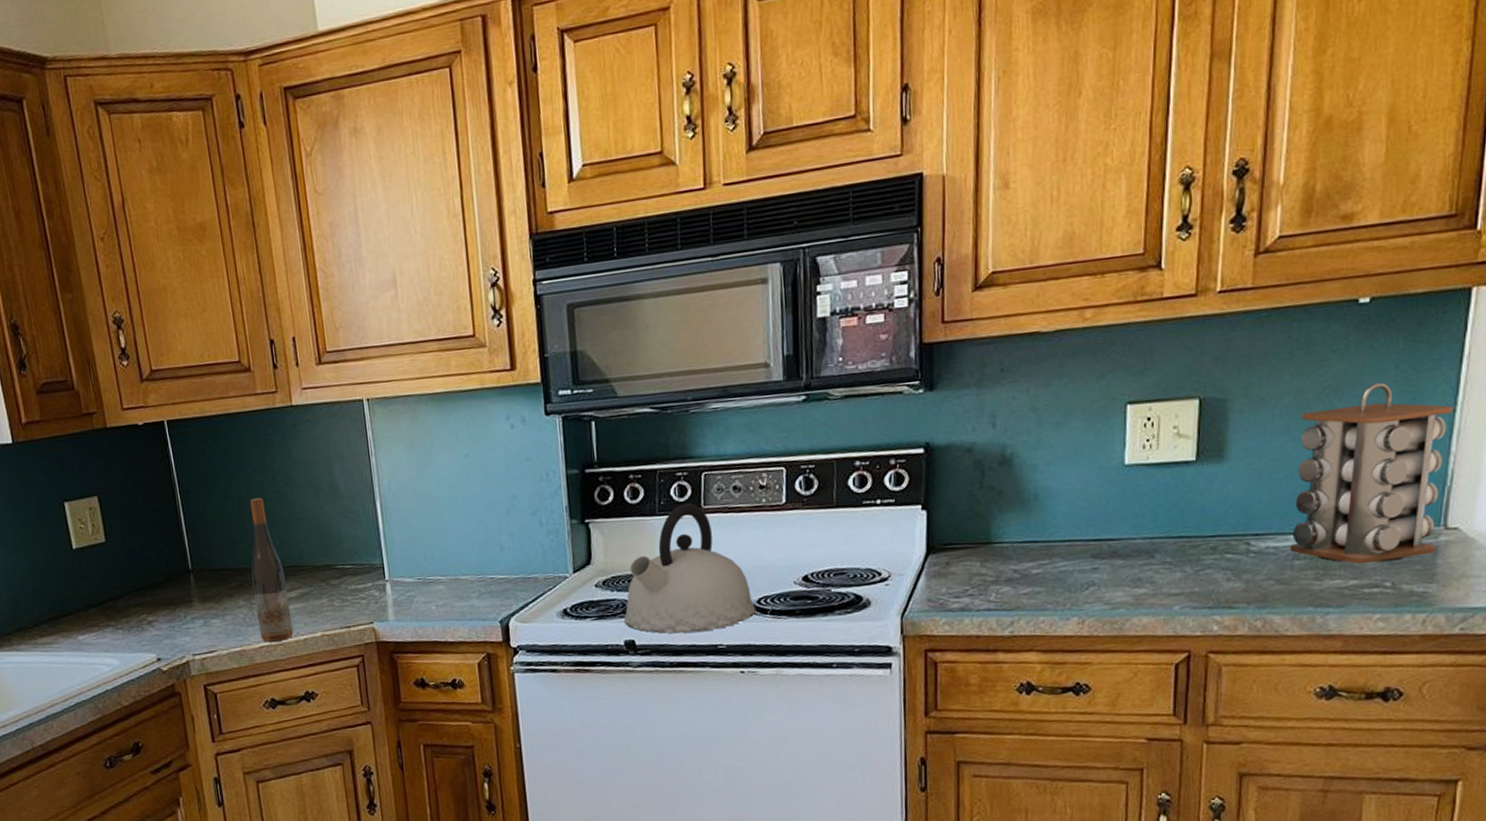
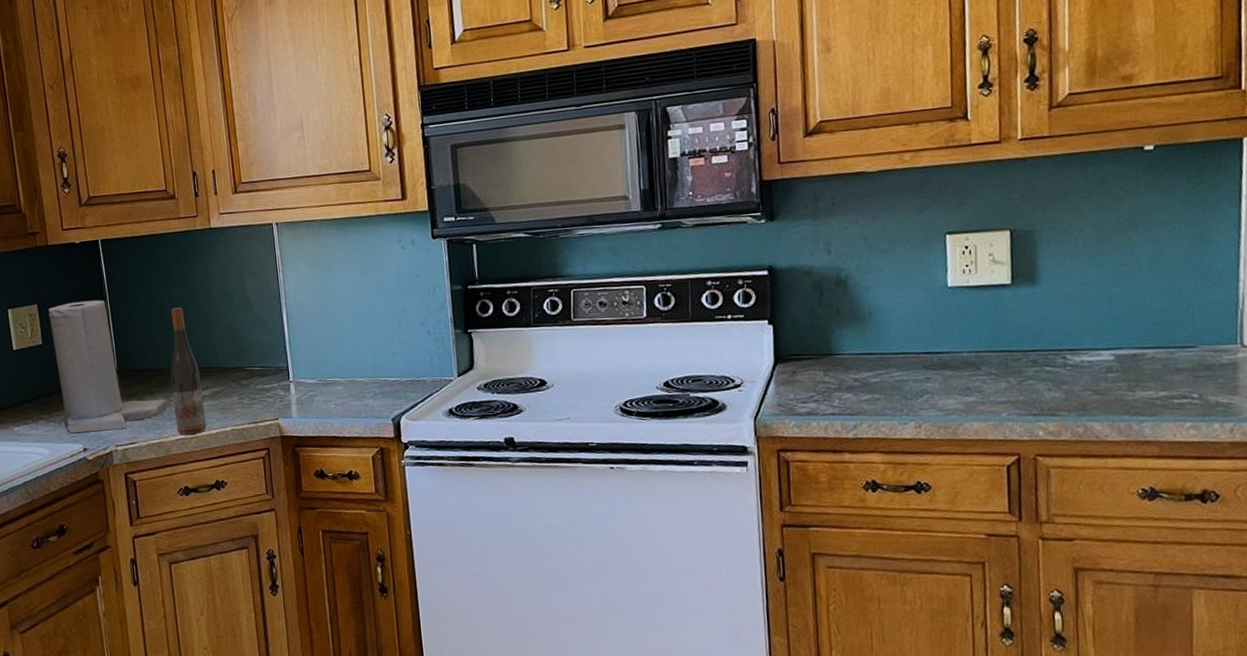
paper towel: none [110,490,249,642] -> present [48,300,168,434]
kettle: present [623,503,757,634] -> none [503,316,623,432]
spice rack: present [1291,382,1452,564] -> none [1103,217,1237,378]

